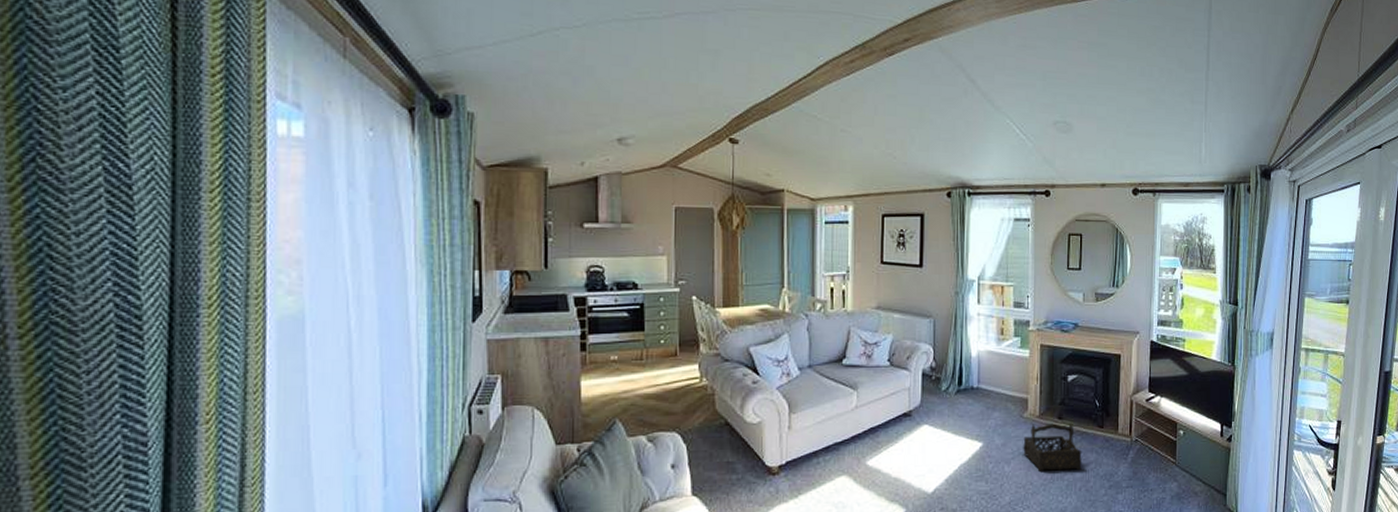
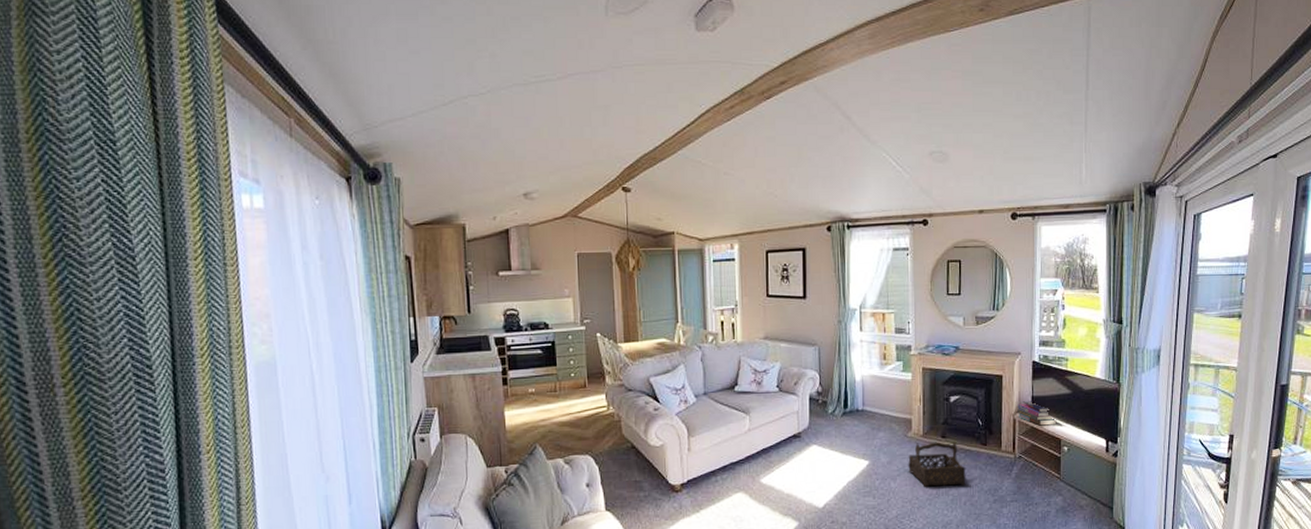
books: none [1135,382,1173,408] -> present [1017,401,1057,426]

